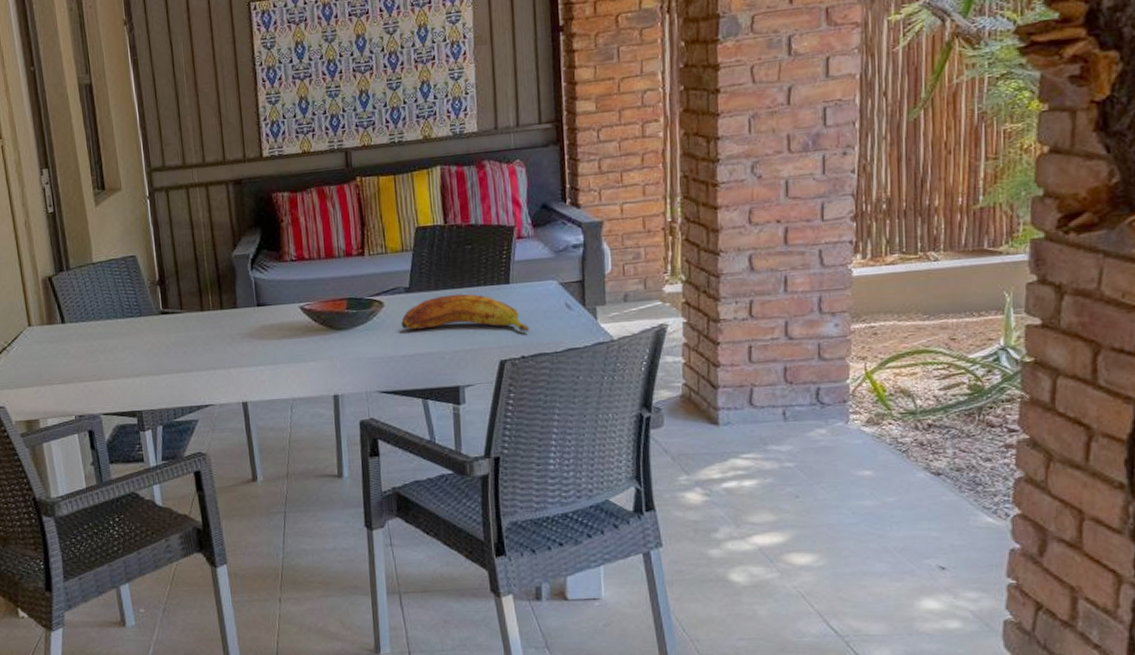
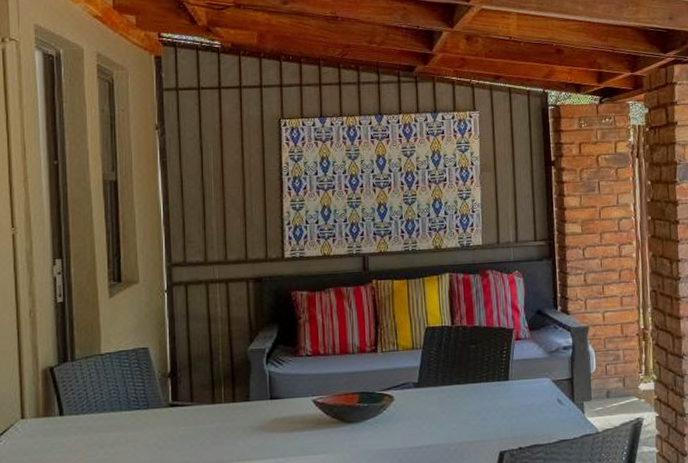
banana: present [401,293,530,332] -> none [409,389,527,425]

